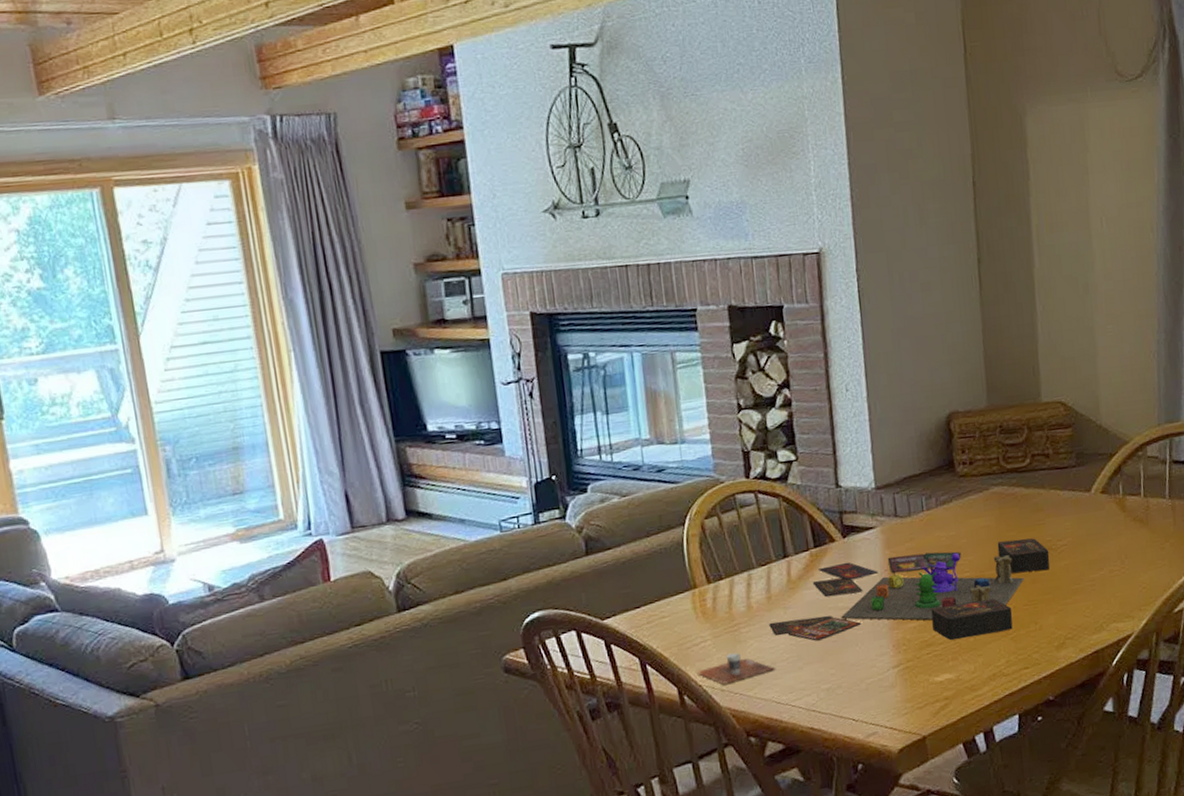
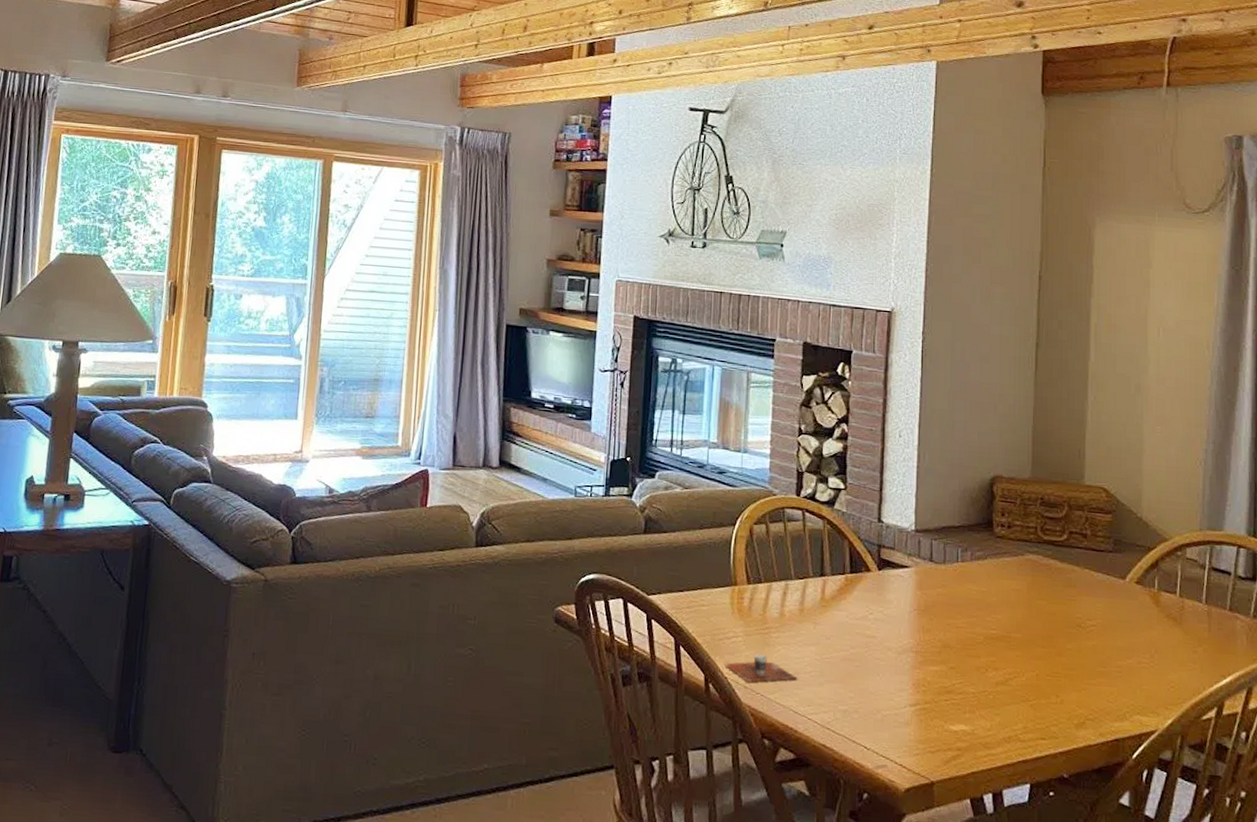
board game: present [769,538,1050,641] -> none [798,593,1078,697]

